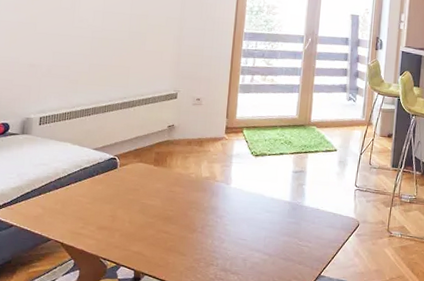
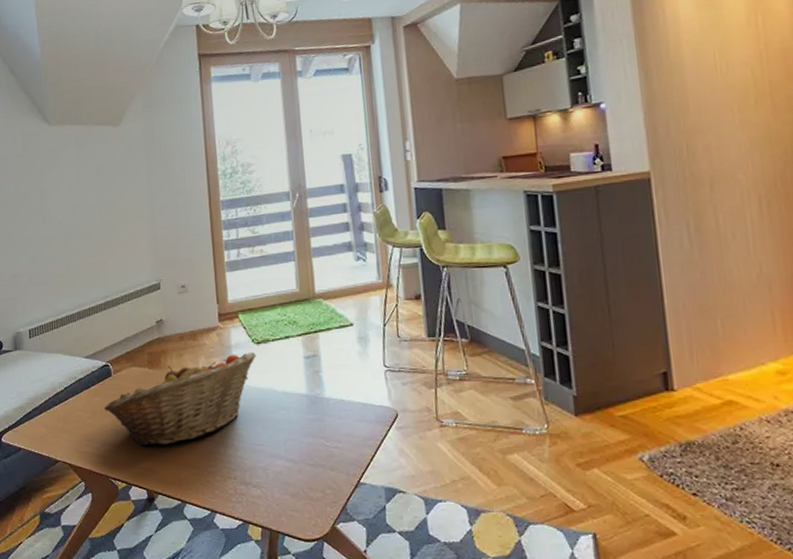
fruit basket: none [105,162,253,233] -> present [104,352,257,445]

